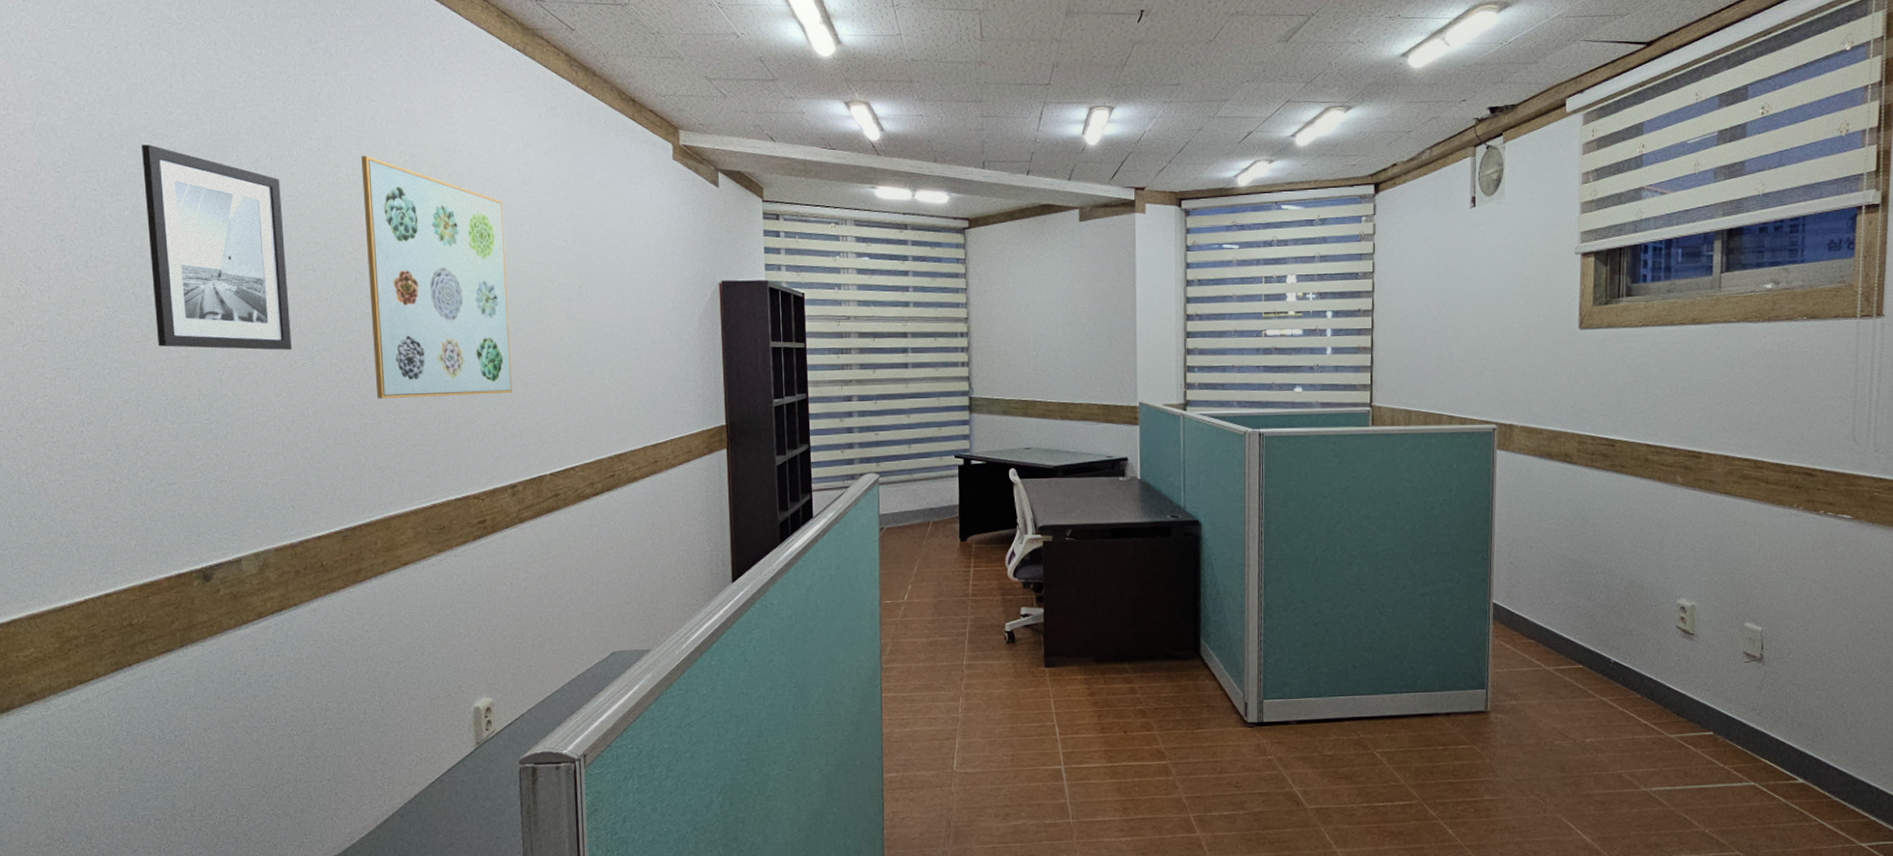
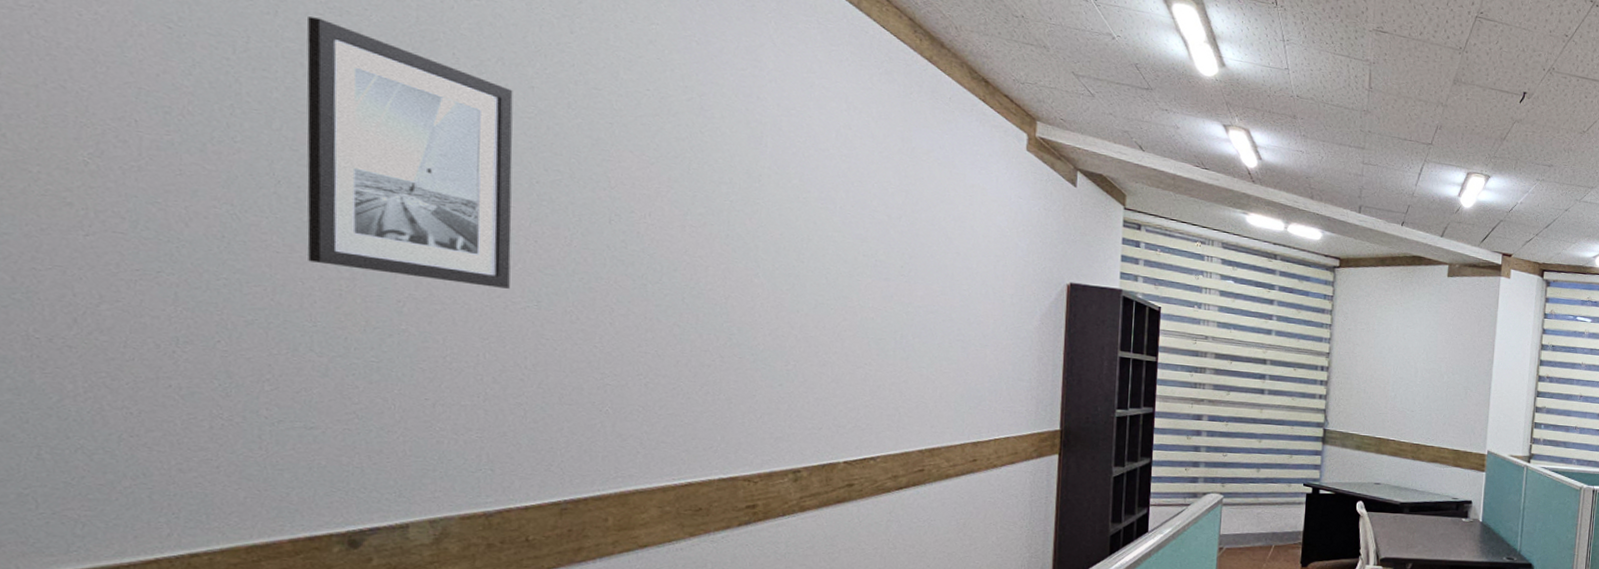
wall art: present [361,155,512,399] -> none [624,82,813,370]

